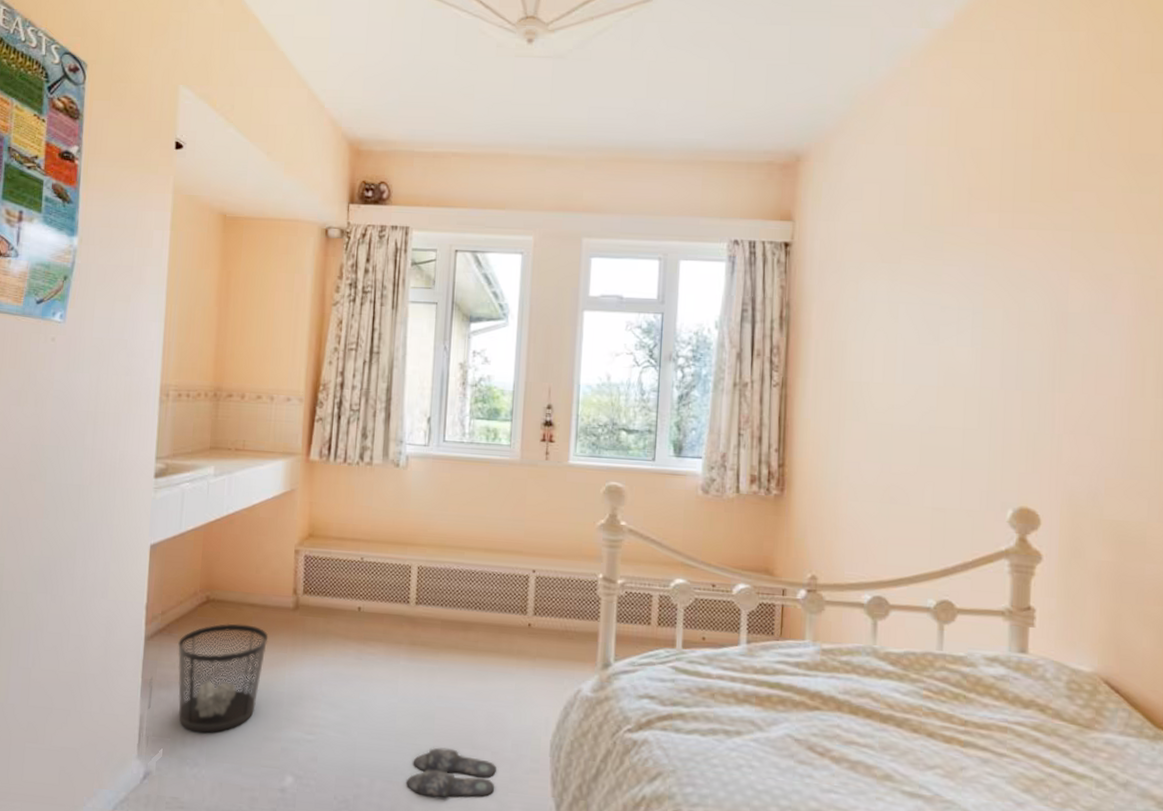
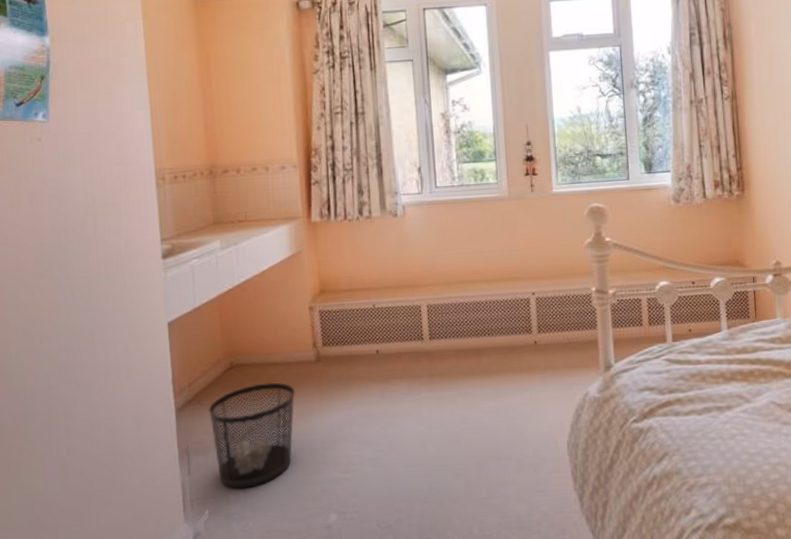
slippers: present [405,747,496,798] -> none [441,463,523,510]

